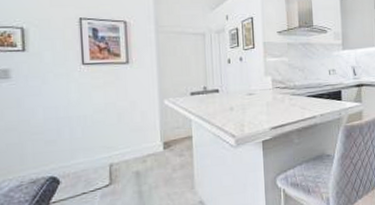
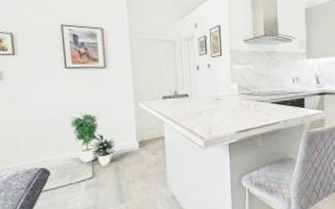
potted plant: none [85,113,138,171] -> present [70,113,116,166]

